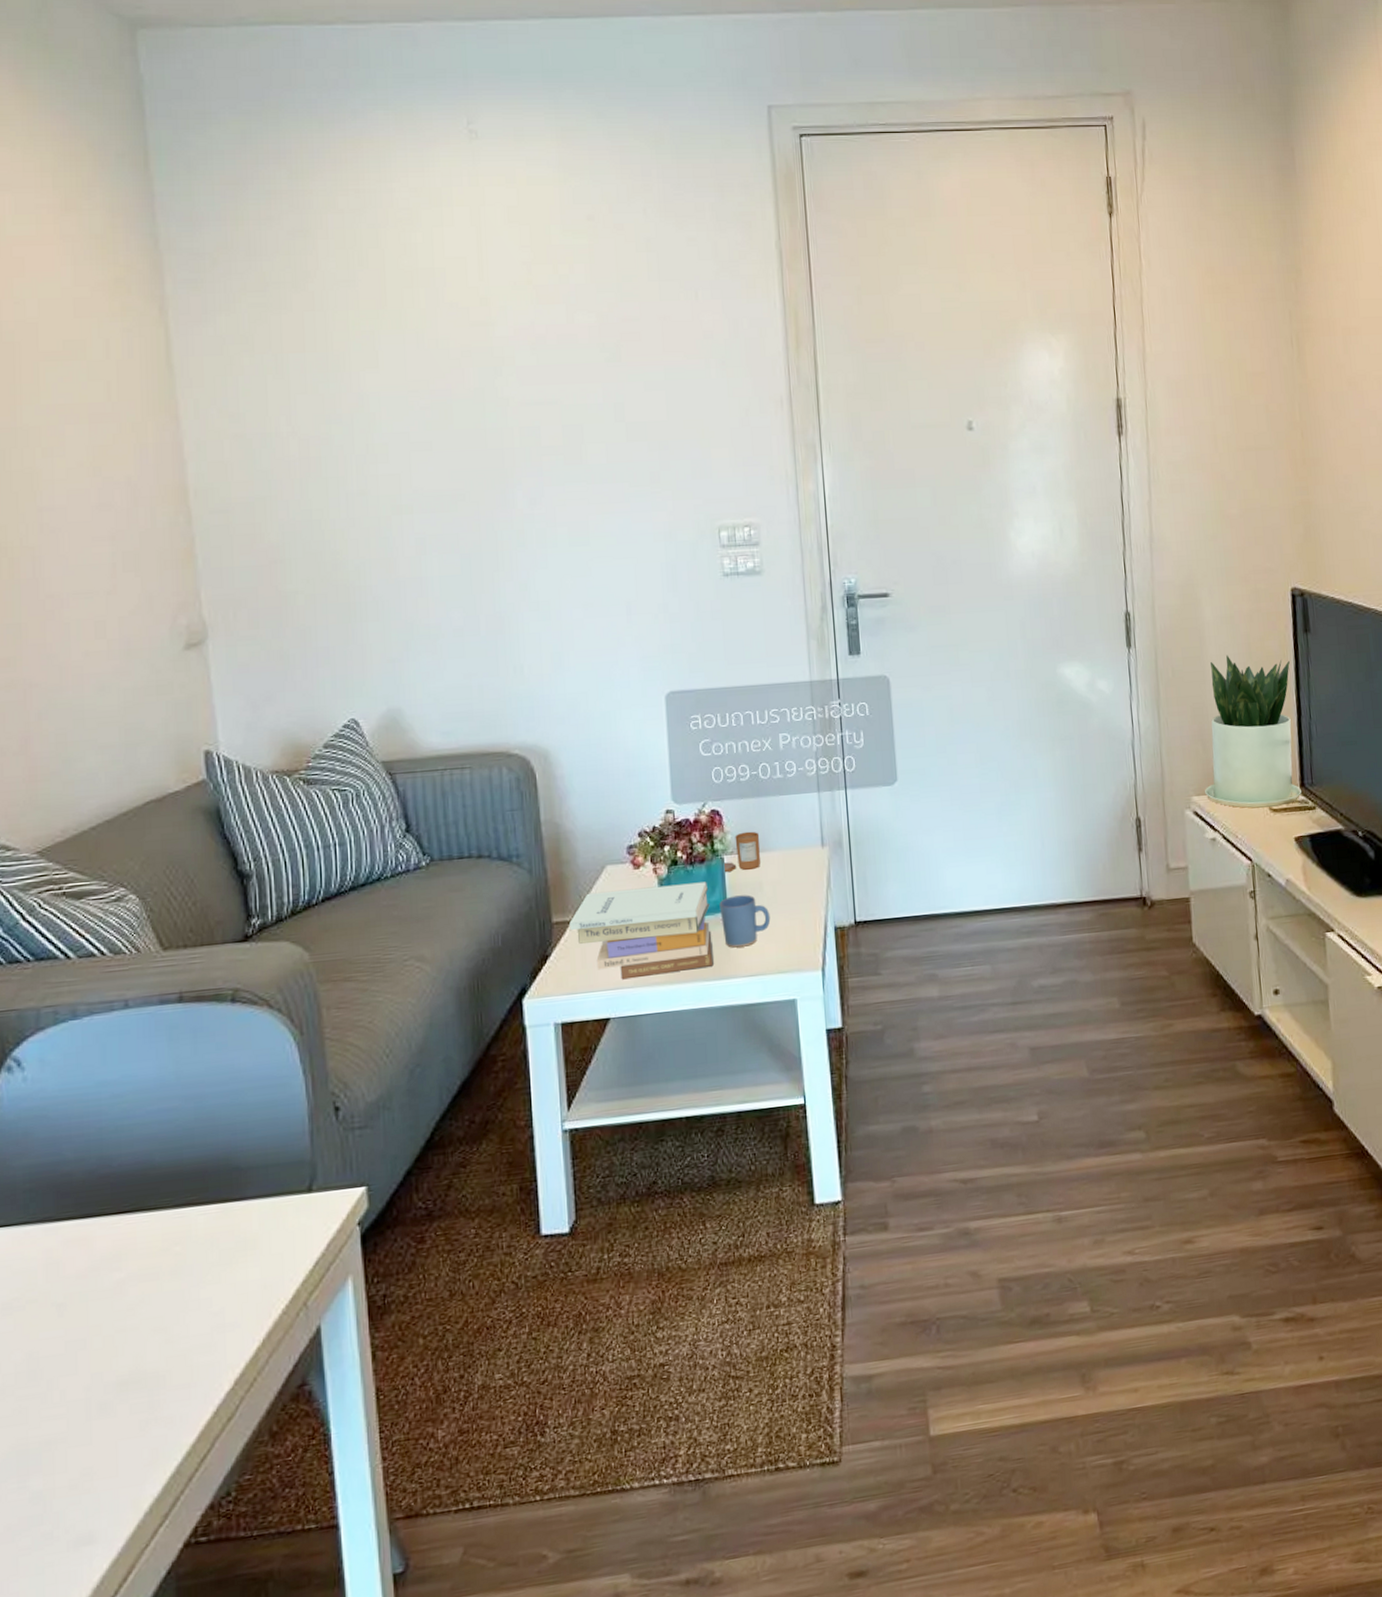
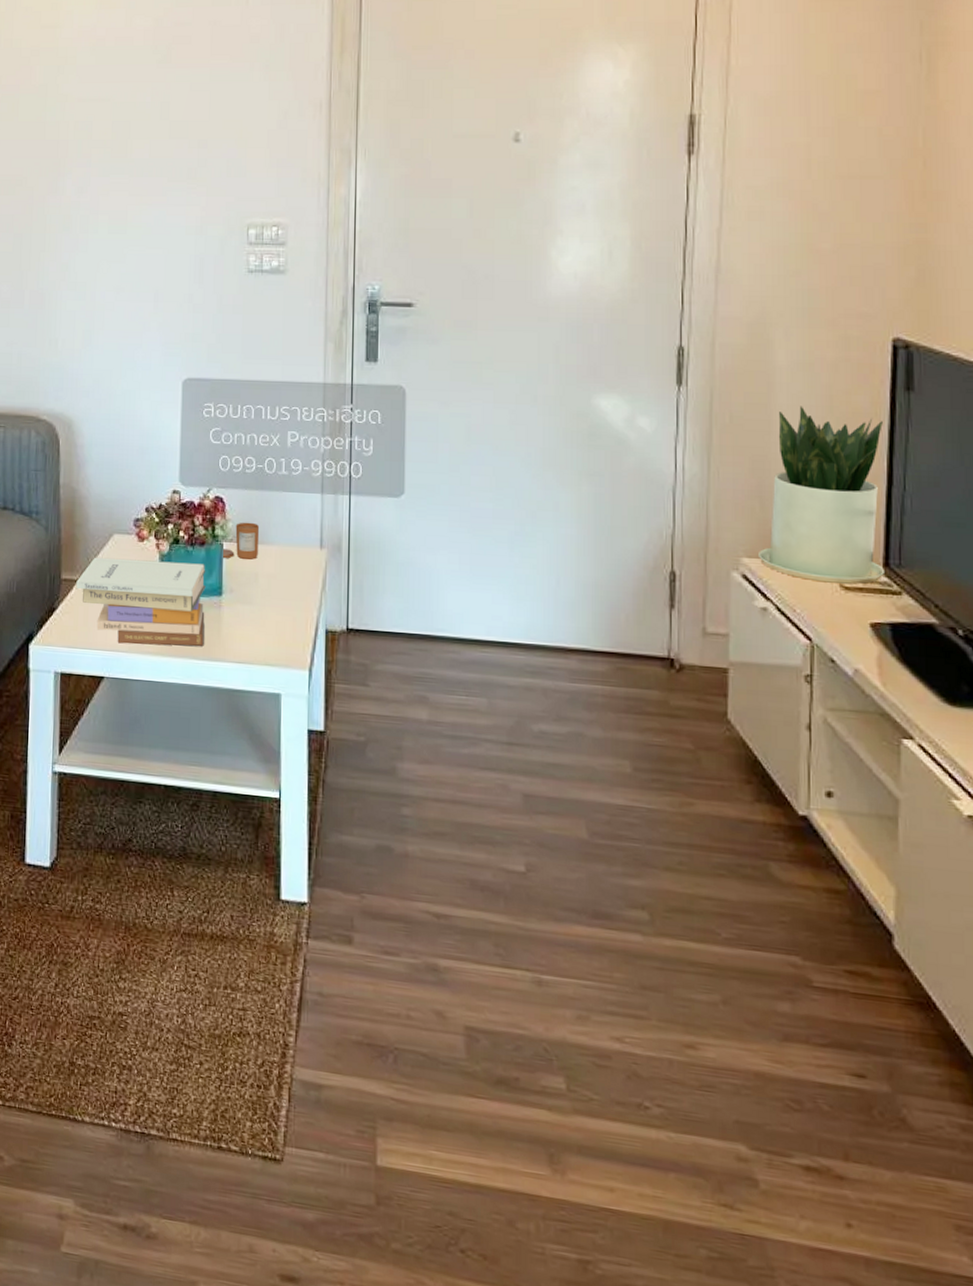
mug: present [719,894,771,948] -> none [214,582,263,633]

